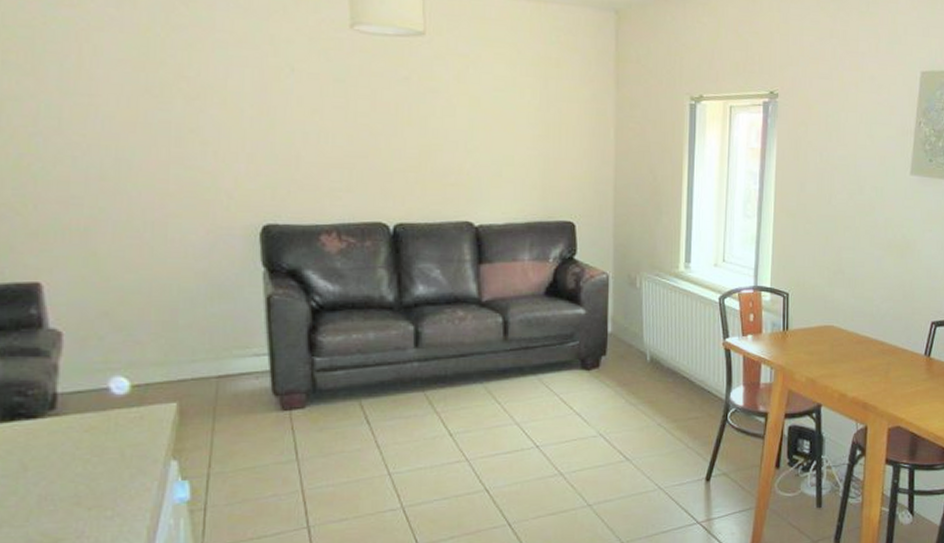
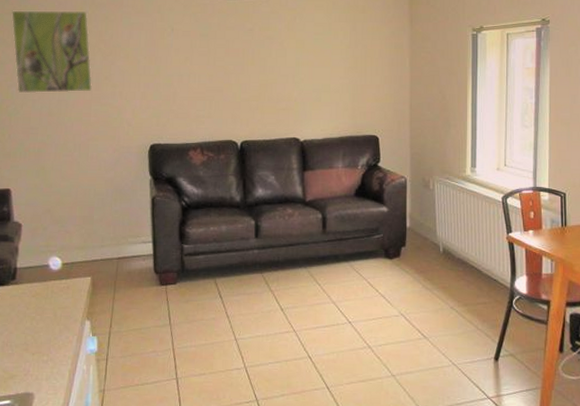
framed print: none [28,22,169,149] -> present [11,10,92,94]

